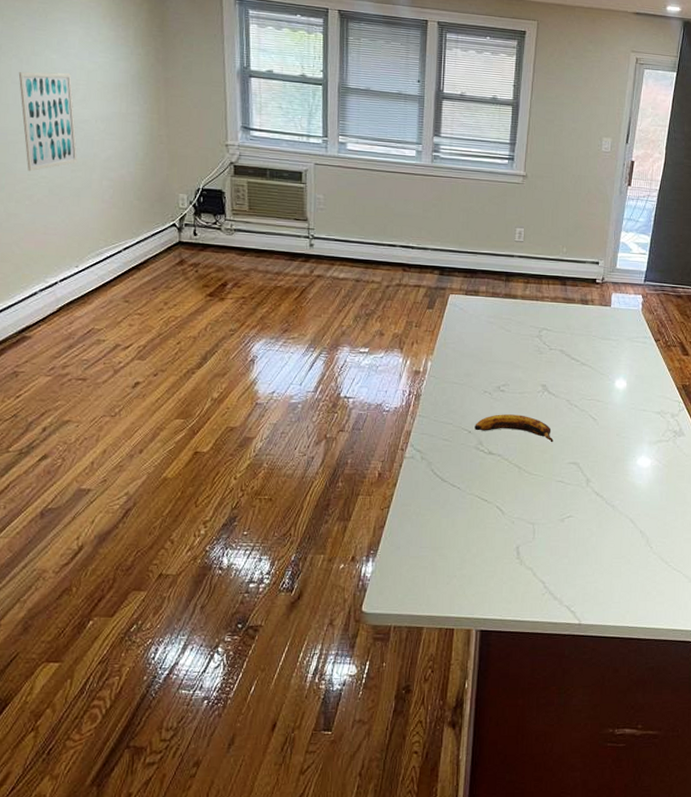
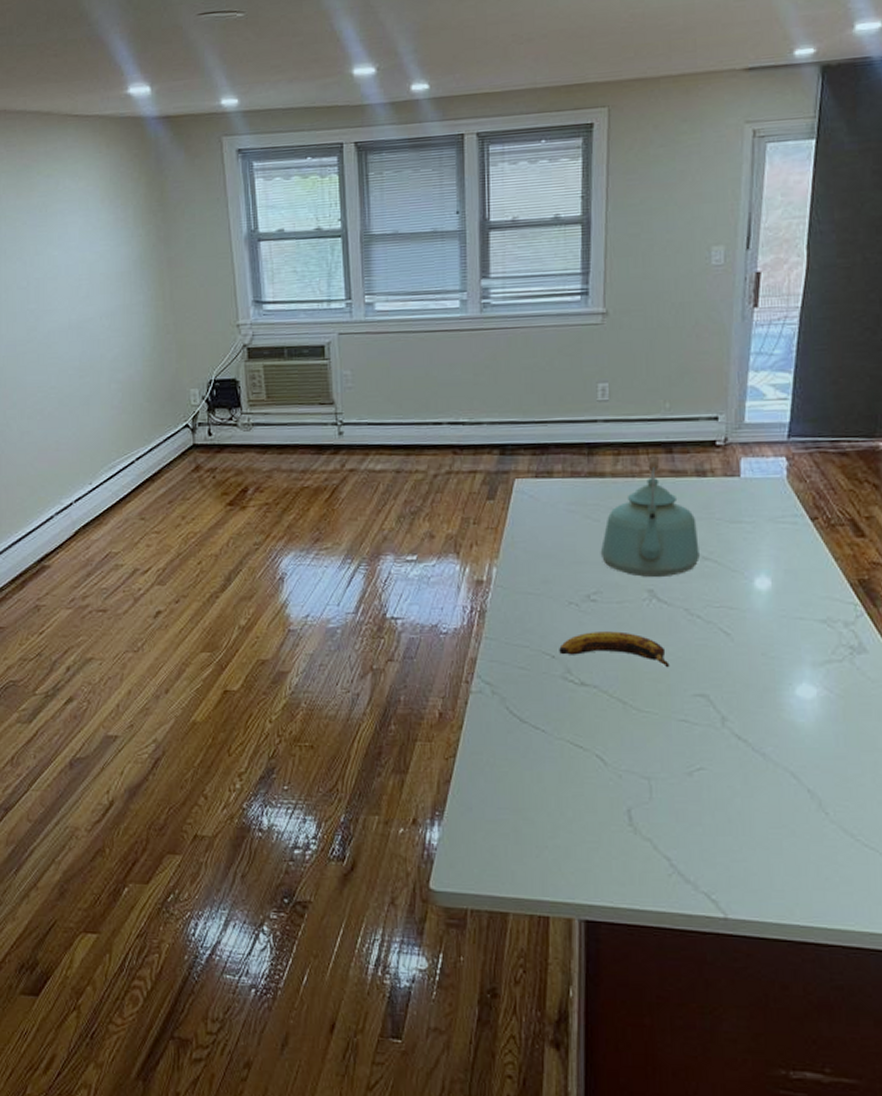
wall art: present [18,71,78,172] -> none [23,268,84,384]
kettle: none [509,284,580,376] -> present [600,454,700,578]

